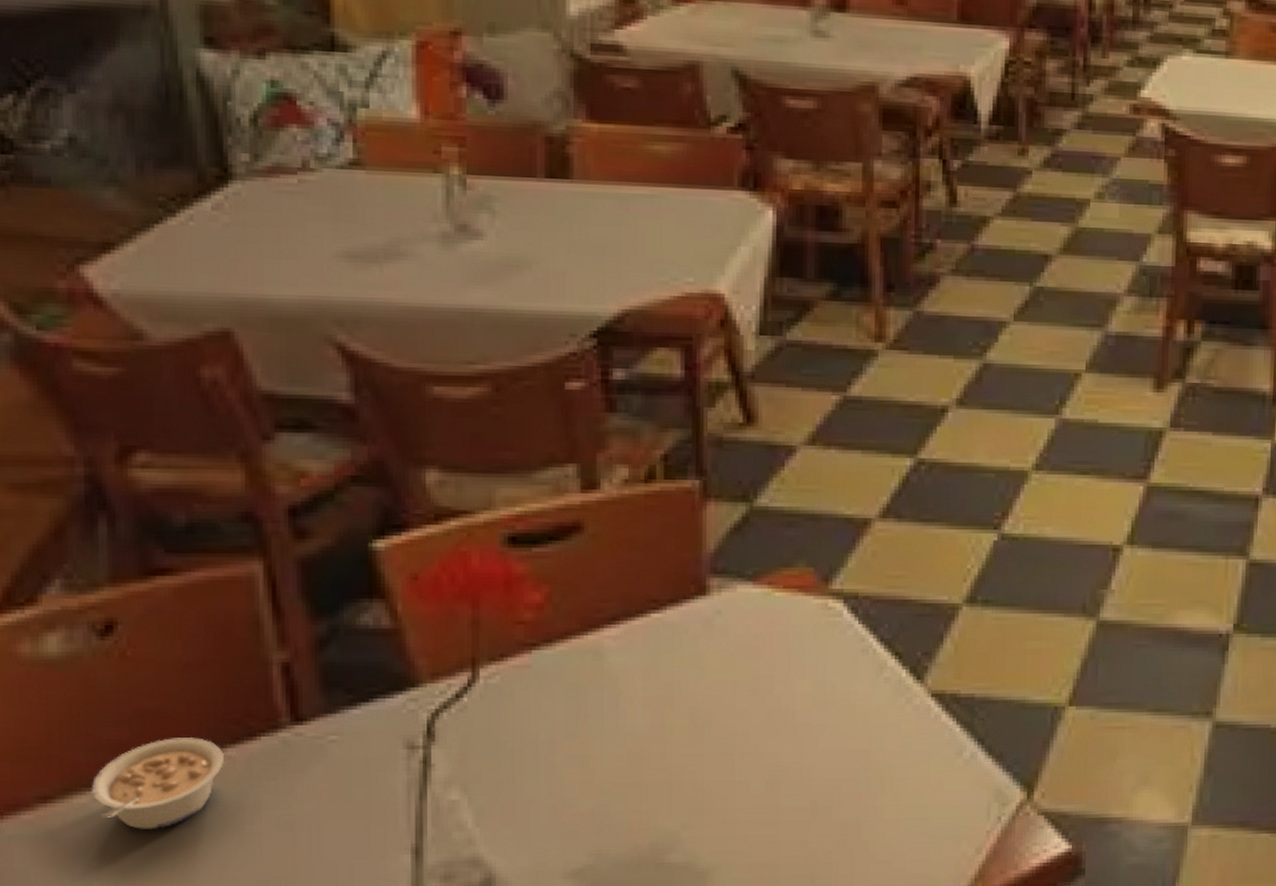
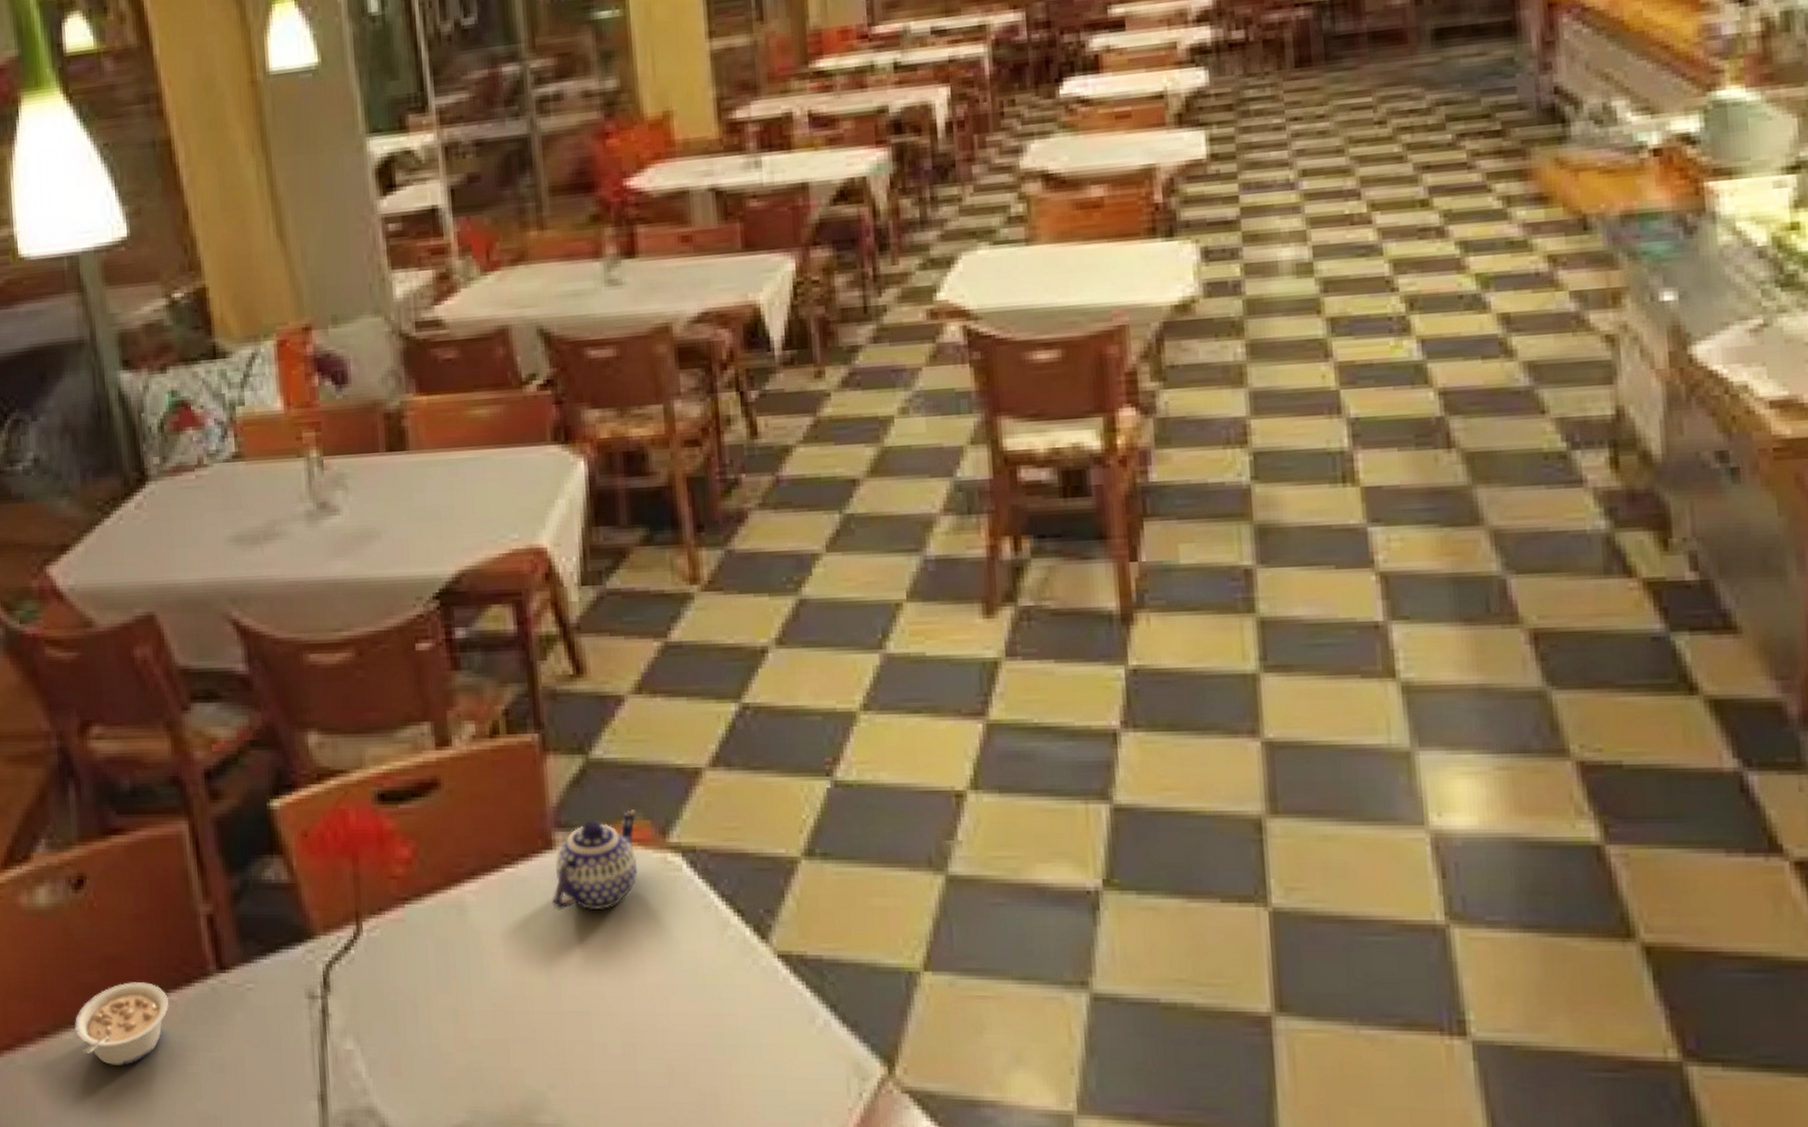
teapot: none [701,557,799,655] -> present [552,809,638,910]

